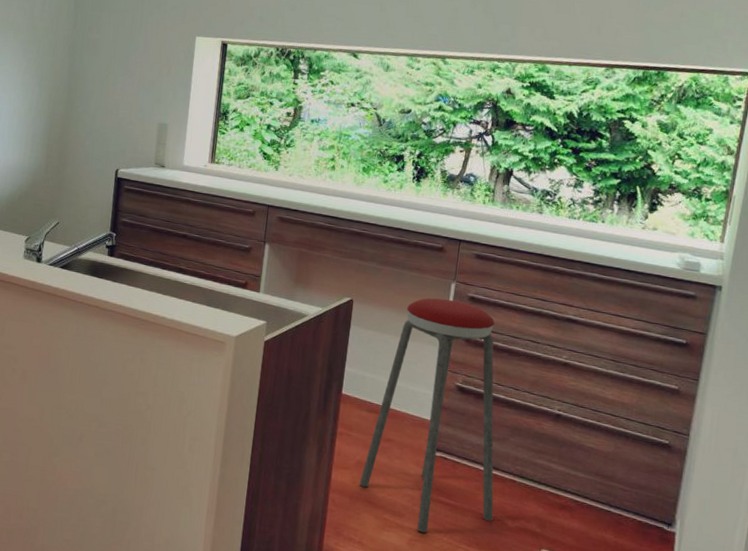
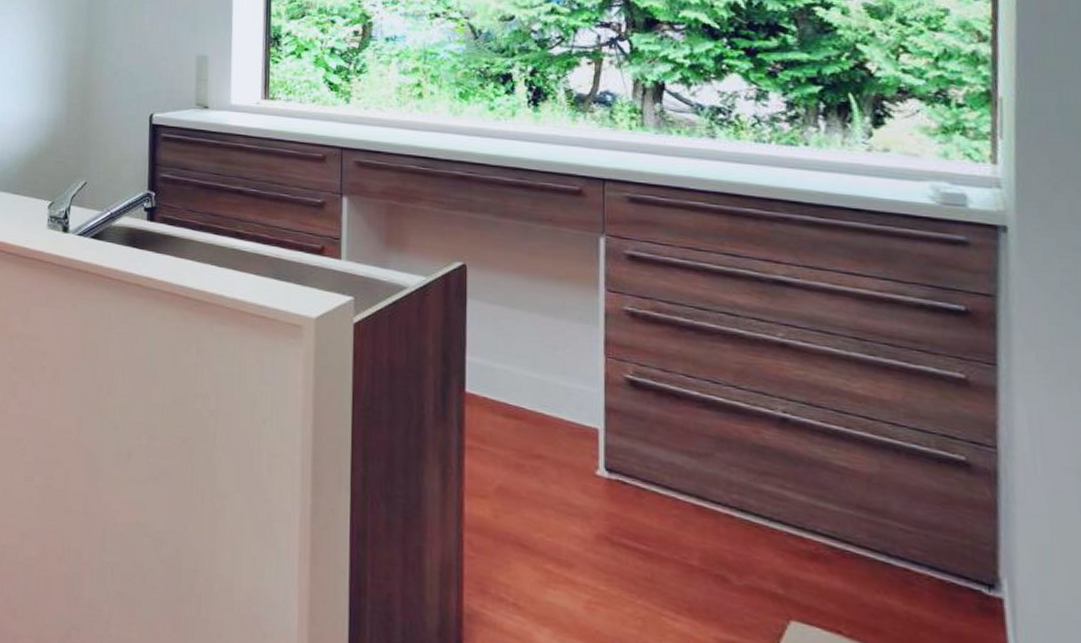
music stool: present [359,298,495,533] -> none [504,258,708,593]

